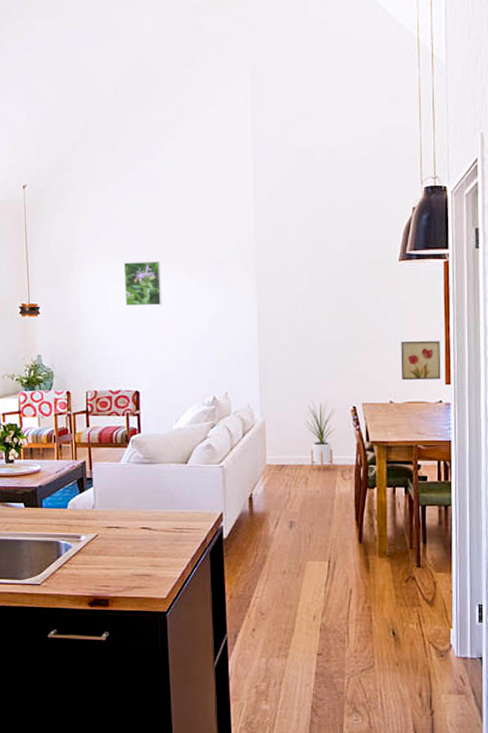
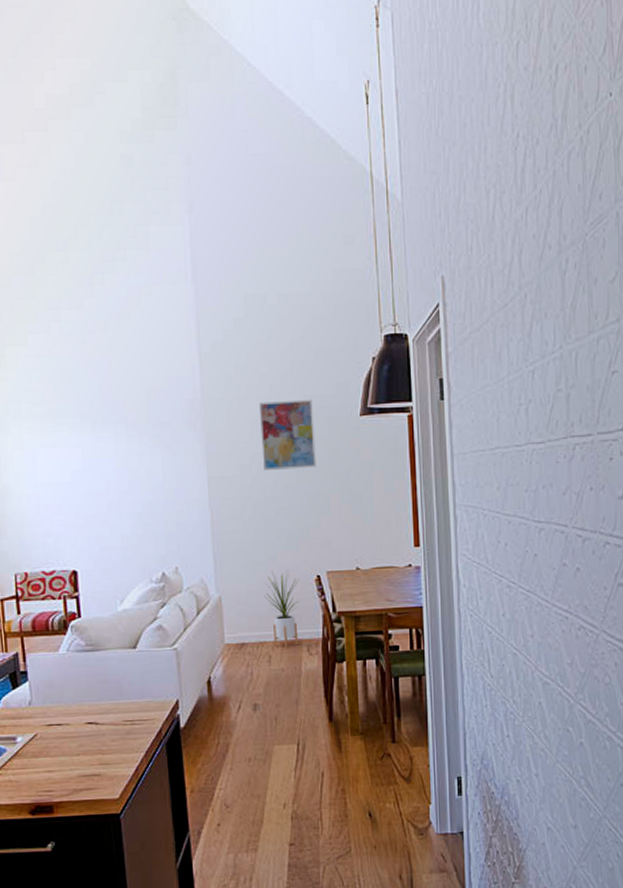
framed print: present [123,261,162,306] -> none [51,423,98,475]
wall art: none [306,244,357,308] -> present [258,399,316,470]
wall art: present [401,341,441,381] -> none [365,500,410,545]

